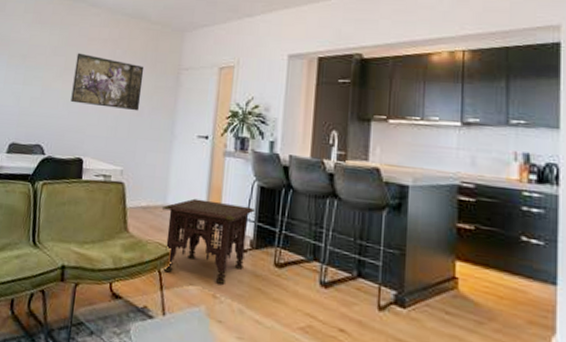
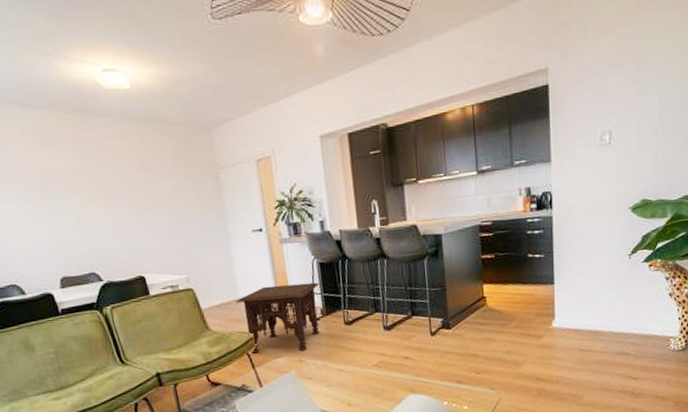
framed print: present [71,53,144,111] -> none [101,170,186,224]

